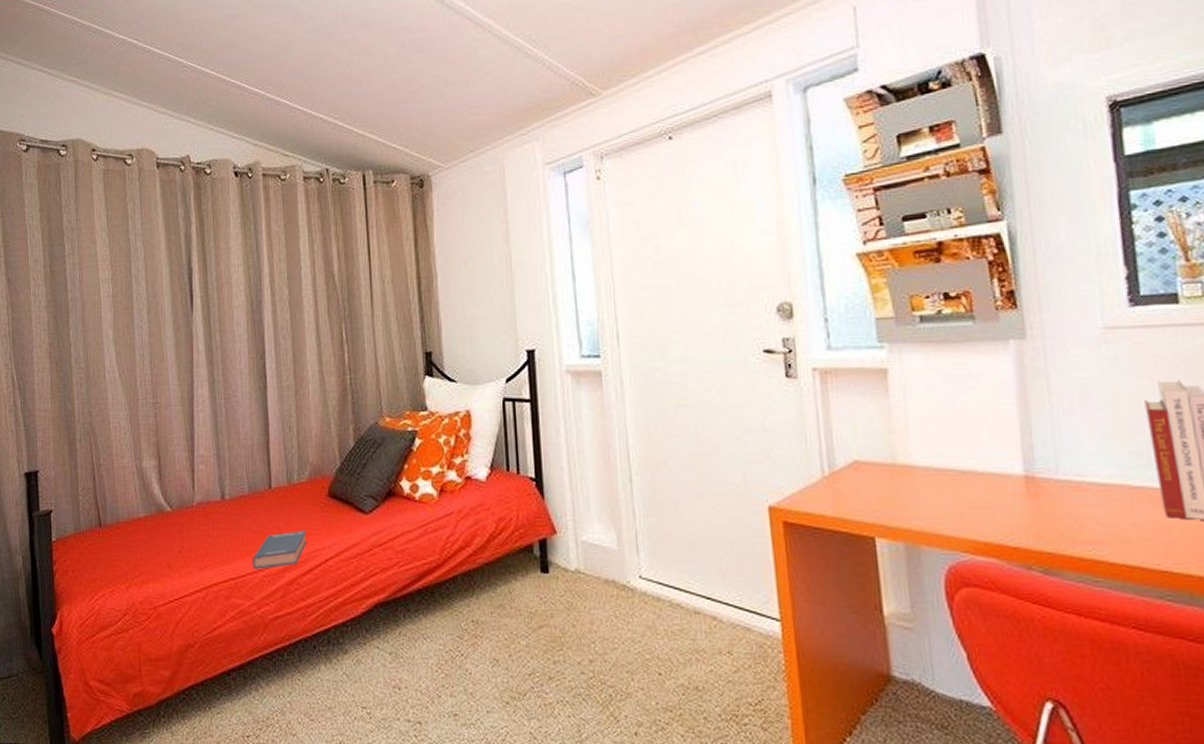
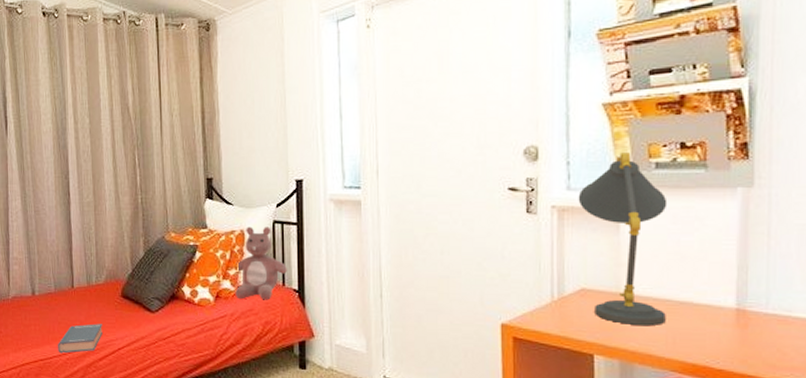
stuffed animal: none [462,405,523,493] -> present [235,226,288,300]
desk lamp: none [840,306,950,501] -> present [578,152,668,326]

